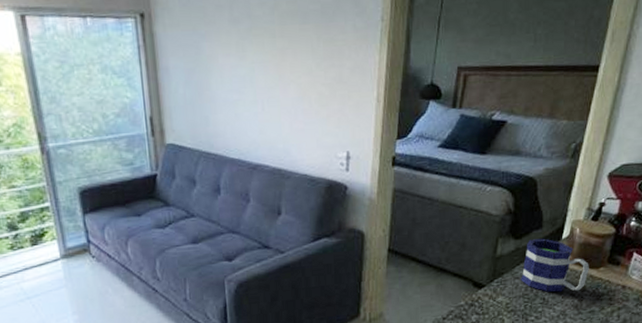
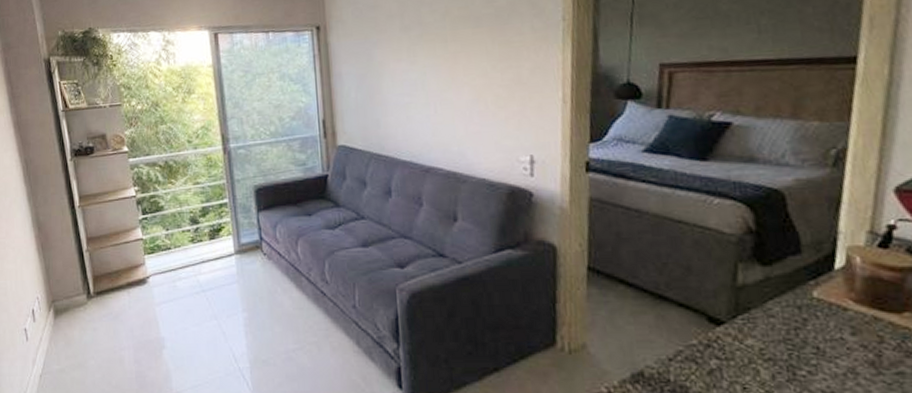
mug: present [521,238,589,292] -> none [777,267,886,342]

